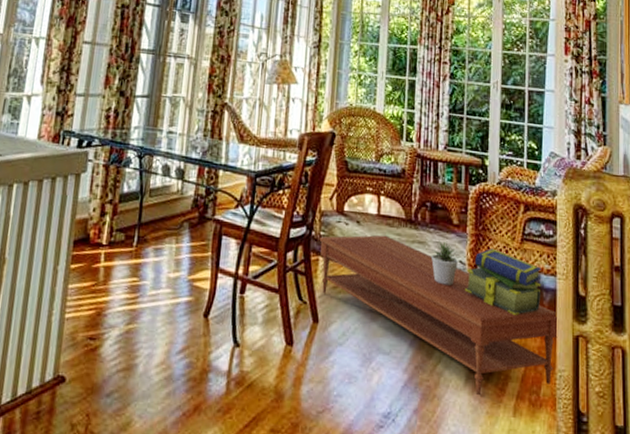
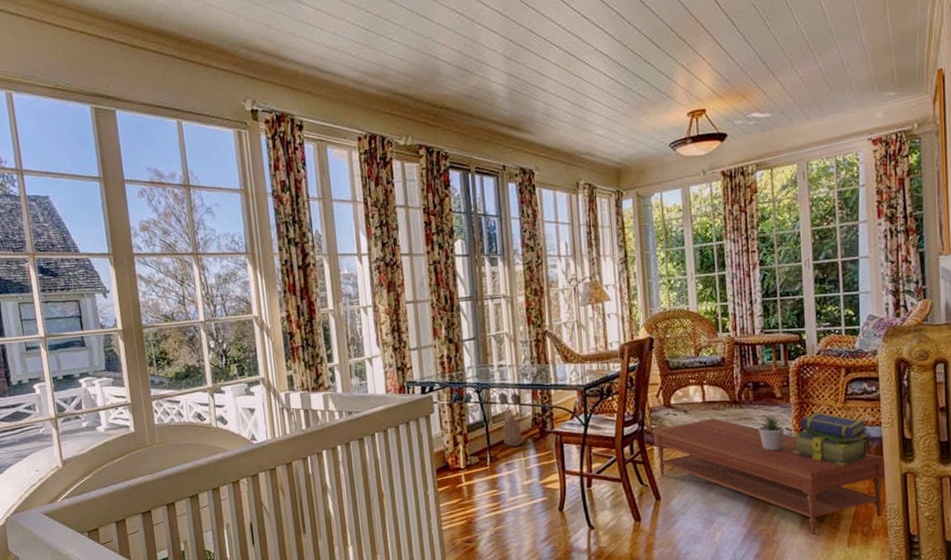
basket: none [157,181,180,229] -> present [502,407,523,447]

